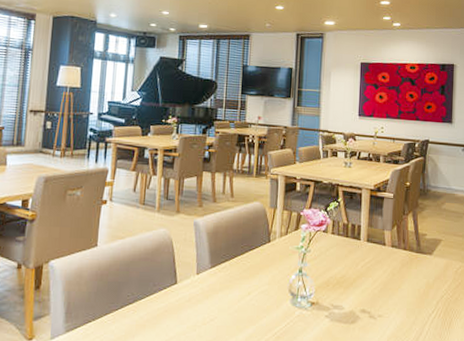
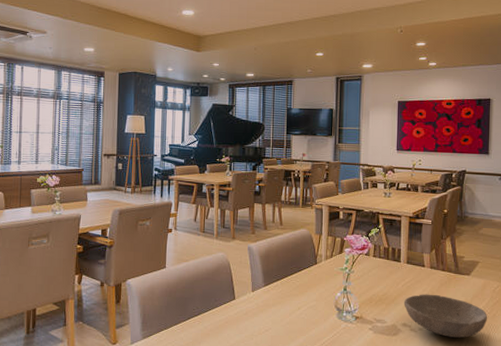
bowl: none [363,276,450,325] -> present [404,294,488,338]

